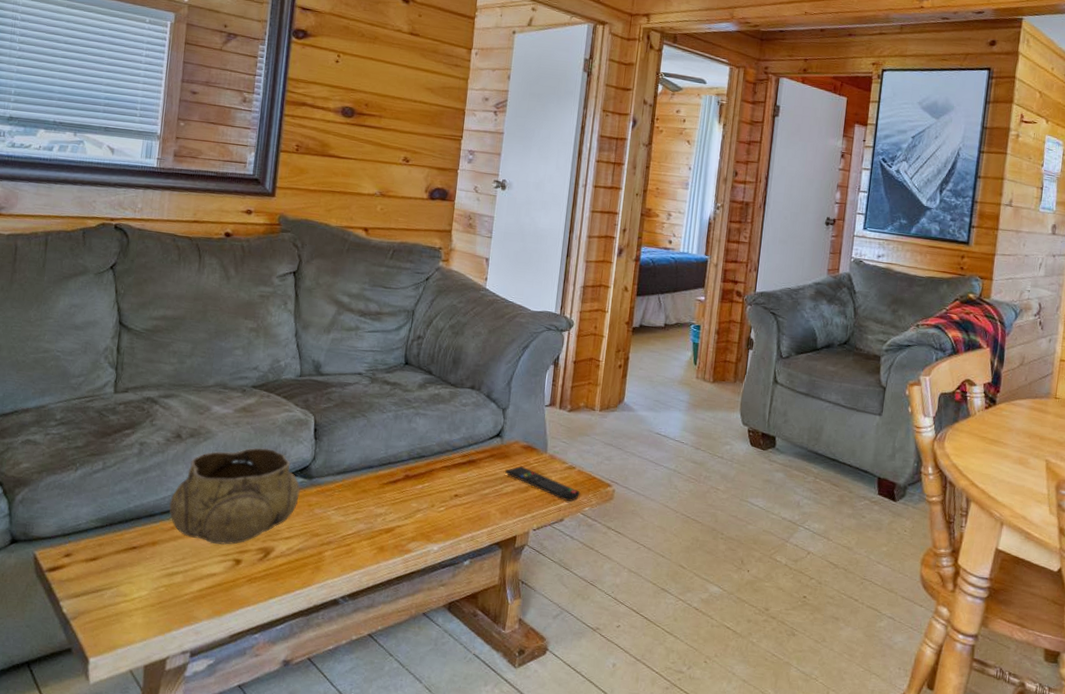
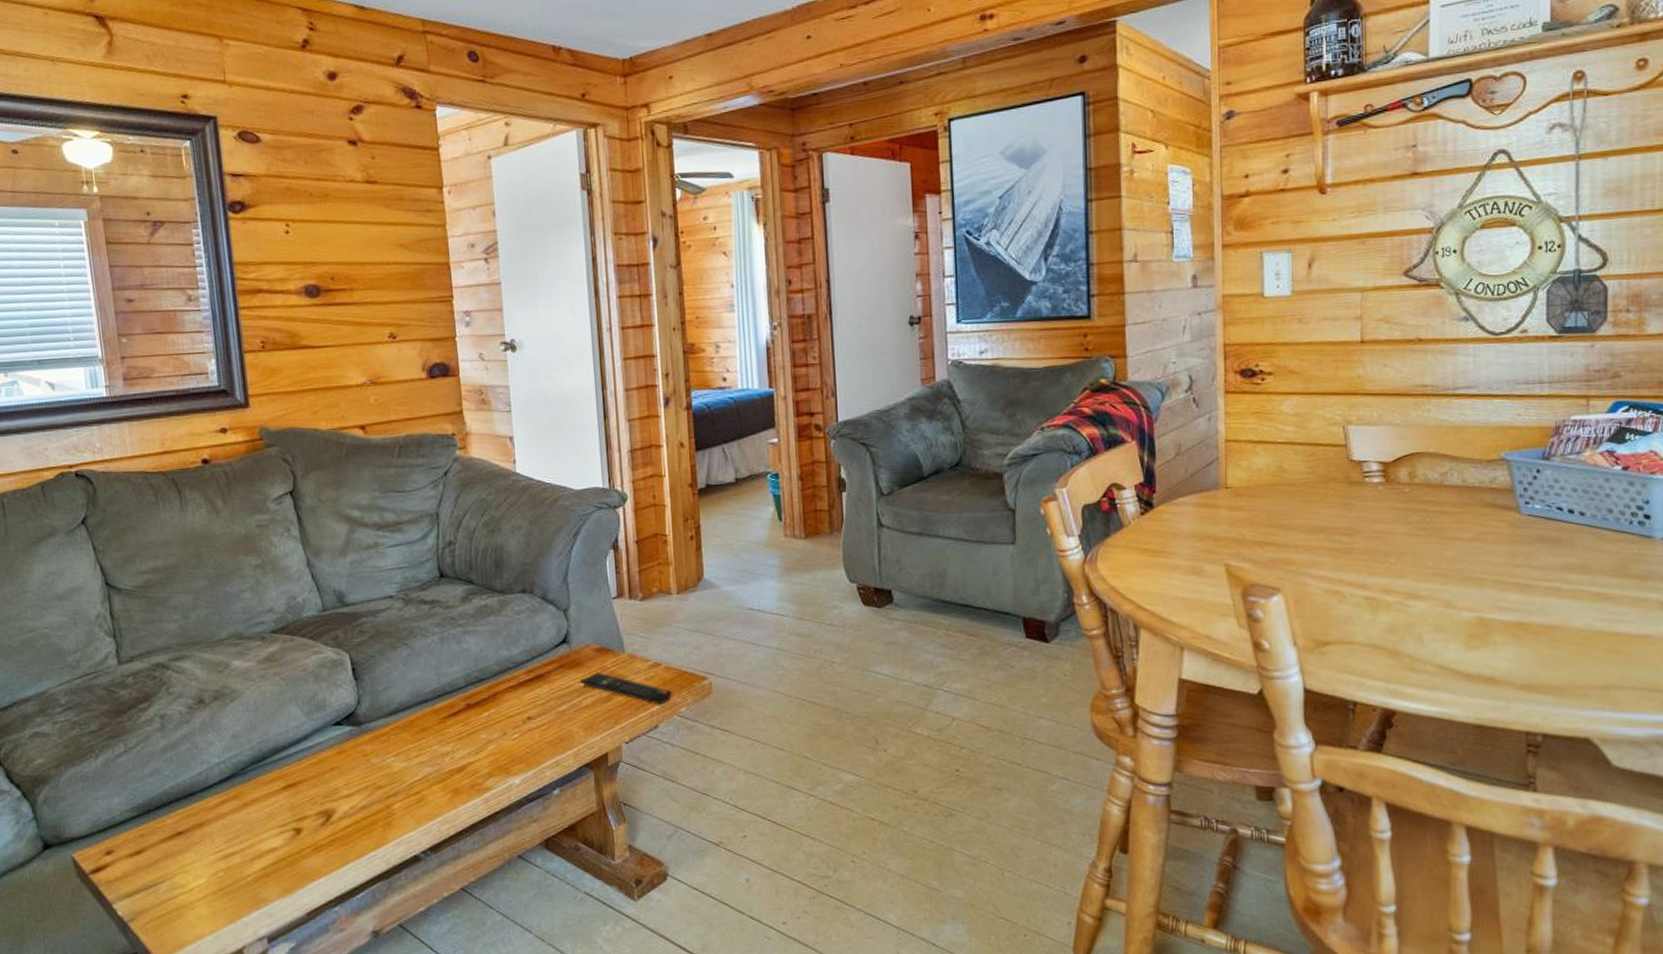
decorative bowl: present [168,448,300,545] -> none [207,699,352,816]

